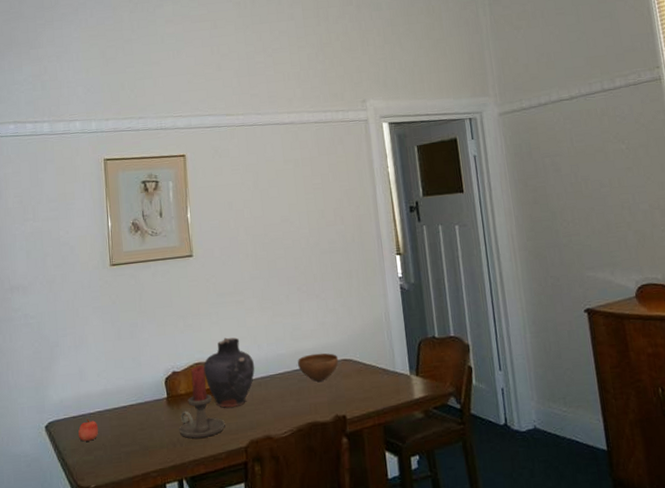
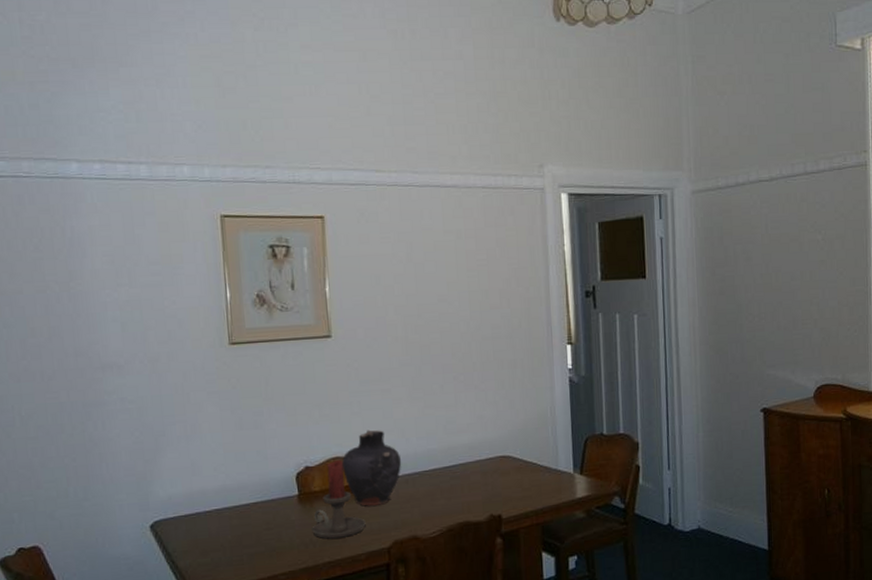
apple: present [77,419,99,442] -> none [190,517,216,543]
bowl: present [297,353,339,382] -> none [450,448,497,479]

